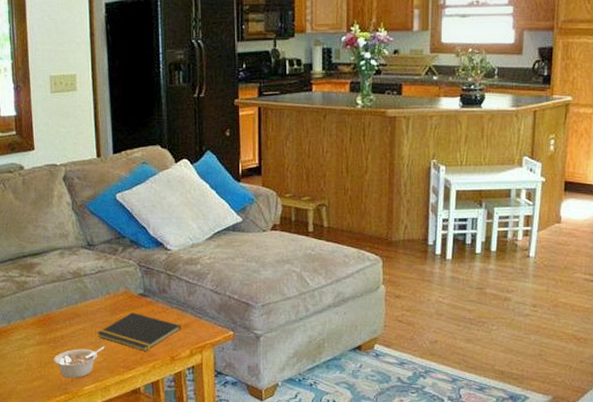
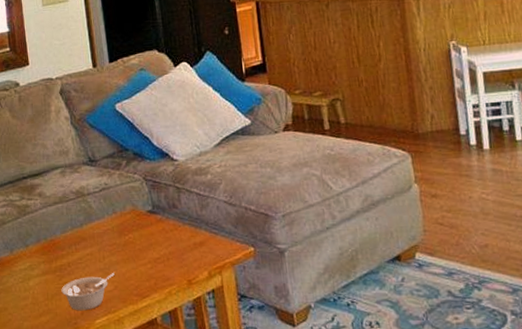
notepad: present [97,313,182,352] -> none [105,232,197,276]

